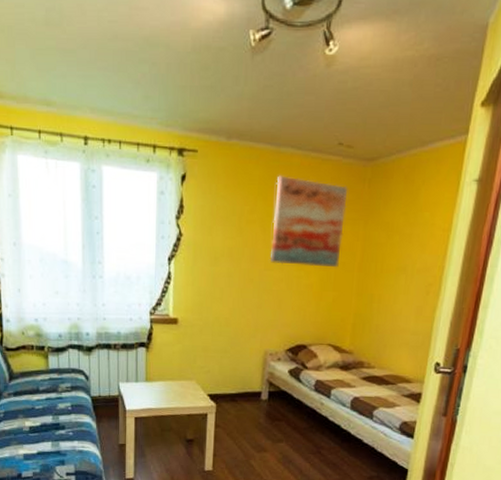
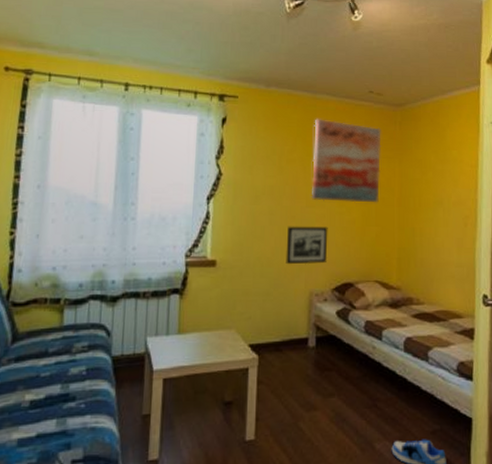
picture frame: none [243,288,285,326] -> present [286,226,328,265]

